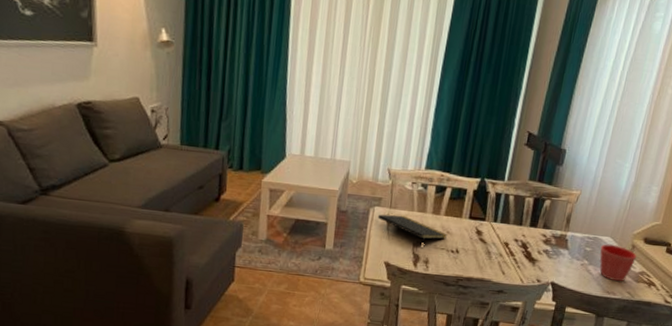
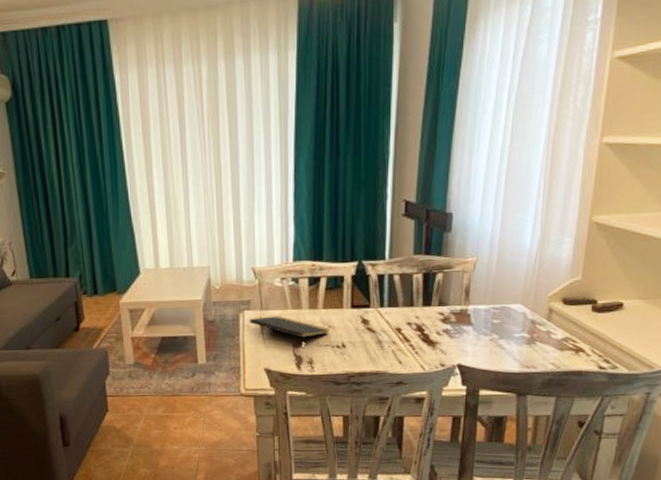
flower pot: present [599,244,637,282] -> none [510,312,556,353]

